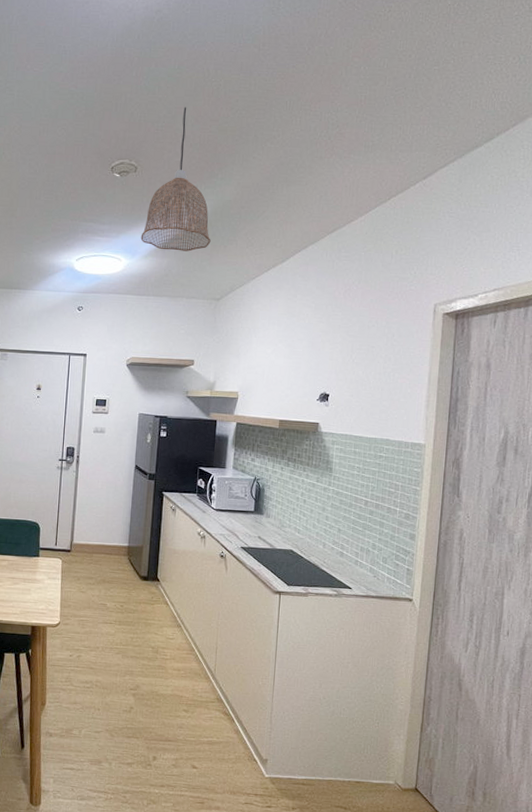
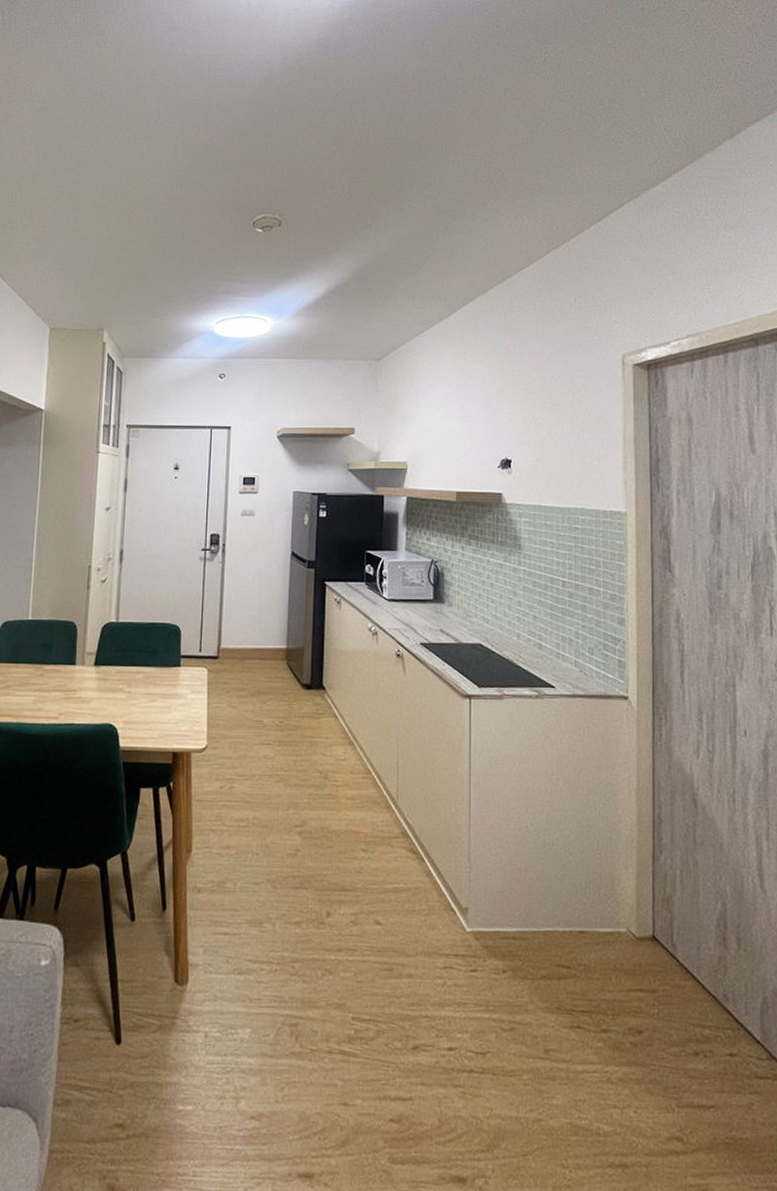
pendant lamp: present [140,107,211,252] -> none [288,157,367,309]

